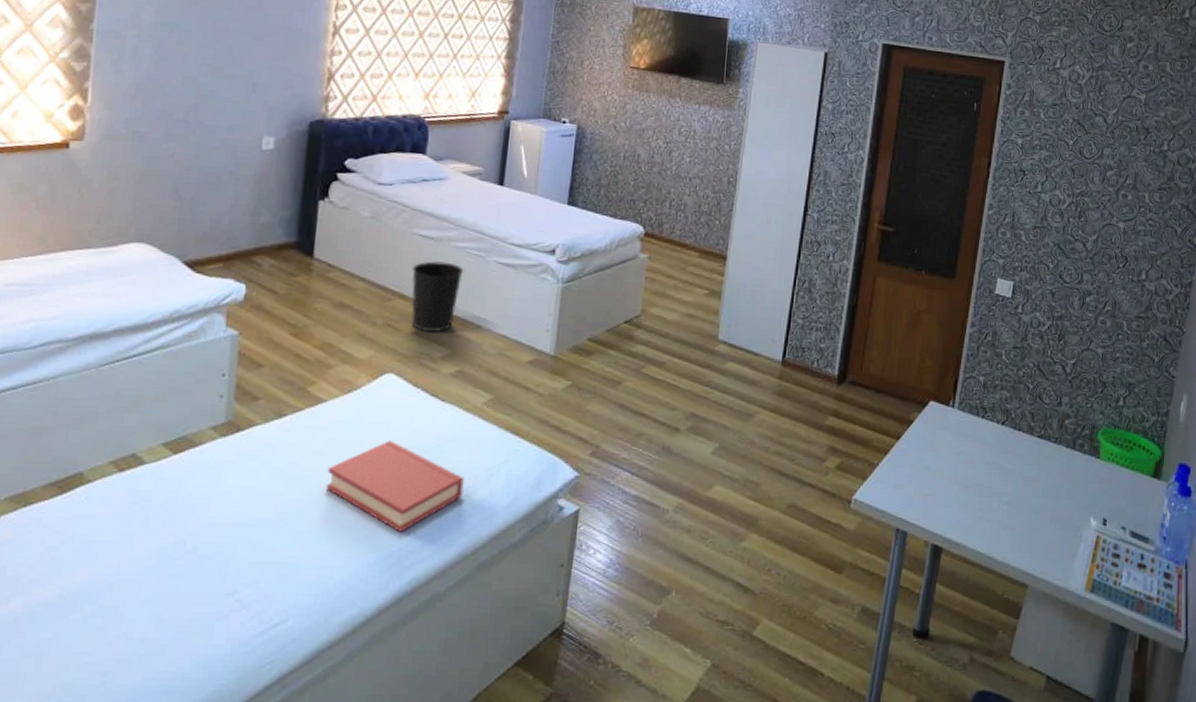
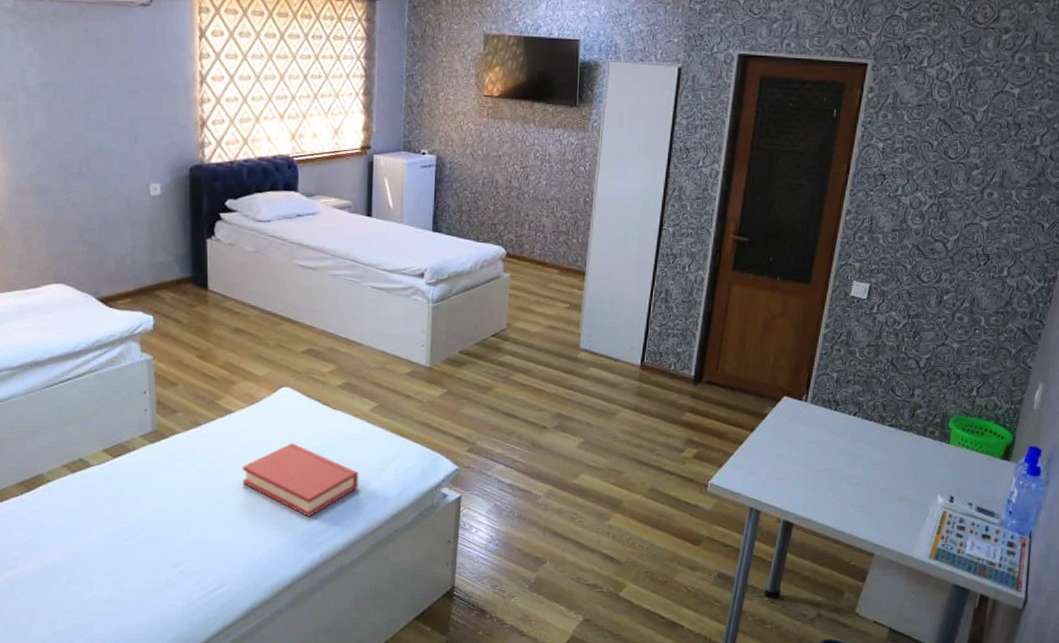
wastebasket: present [411,261,464,332] -> none [296,288,342,350]

